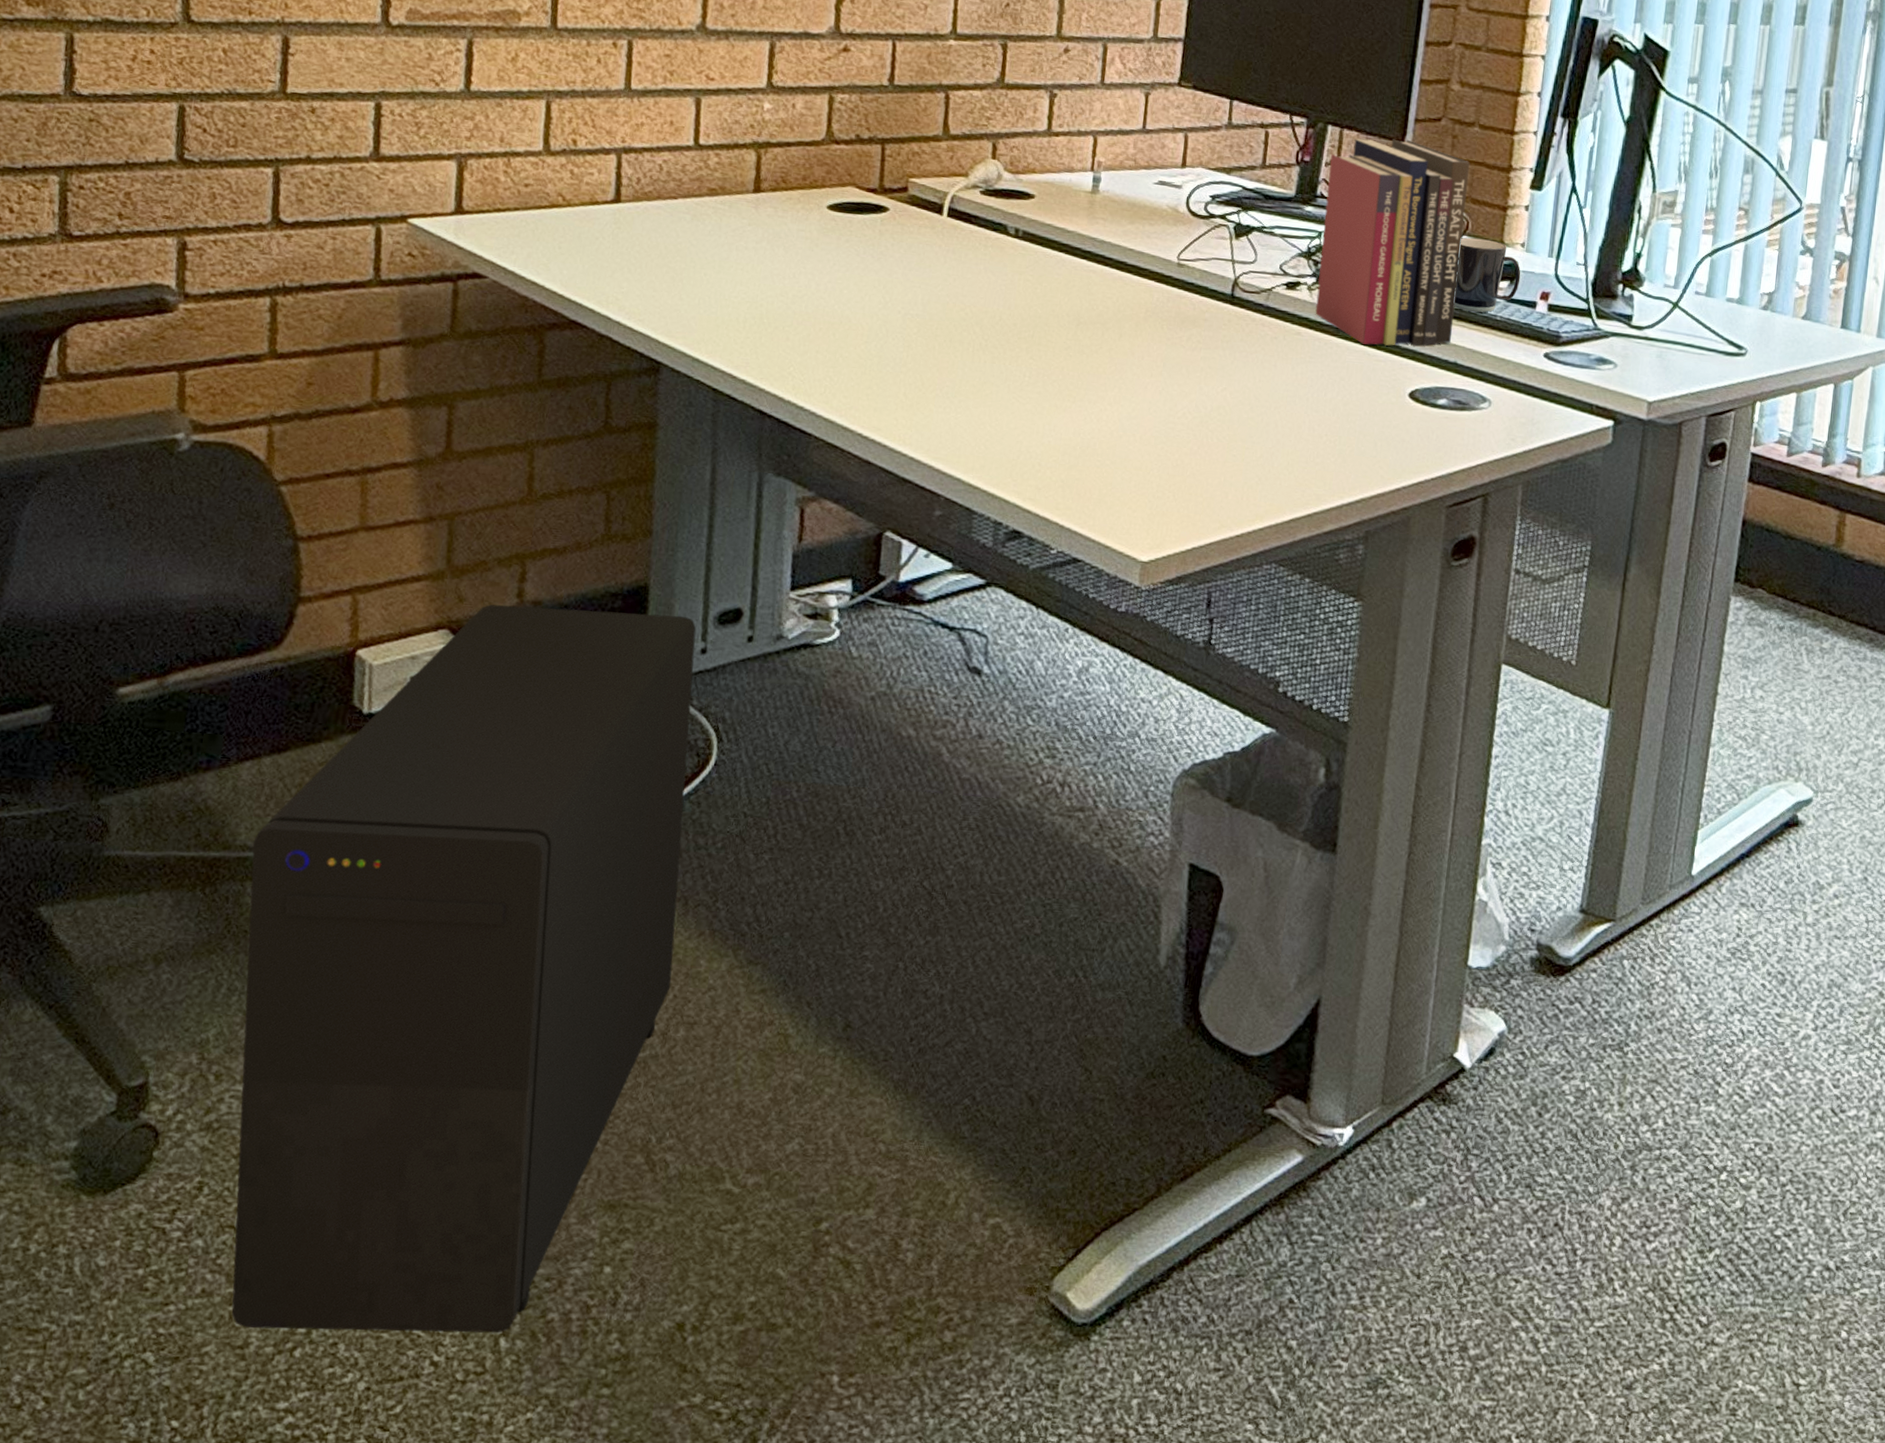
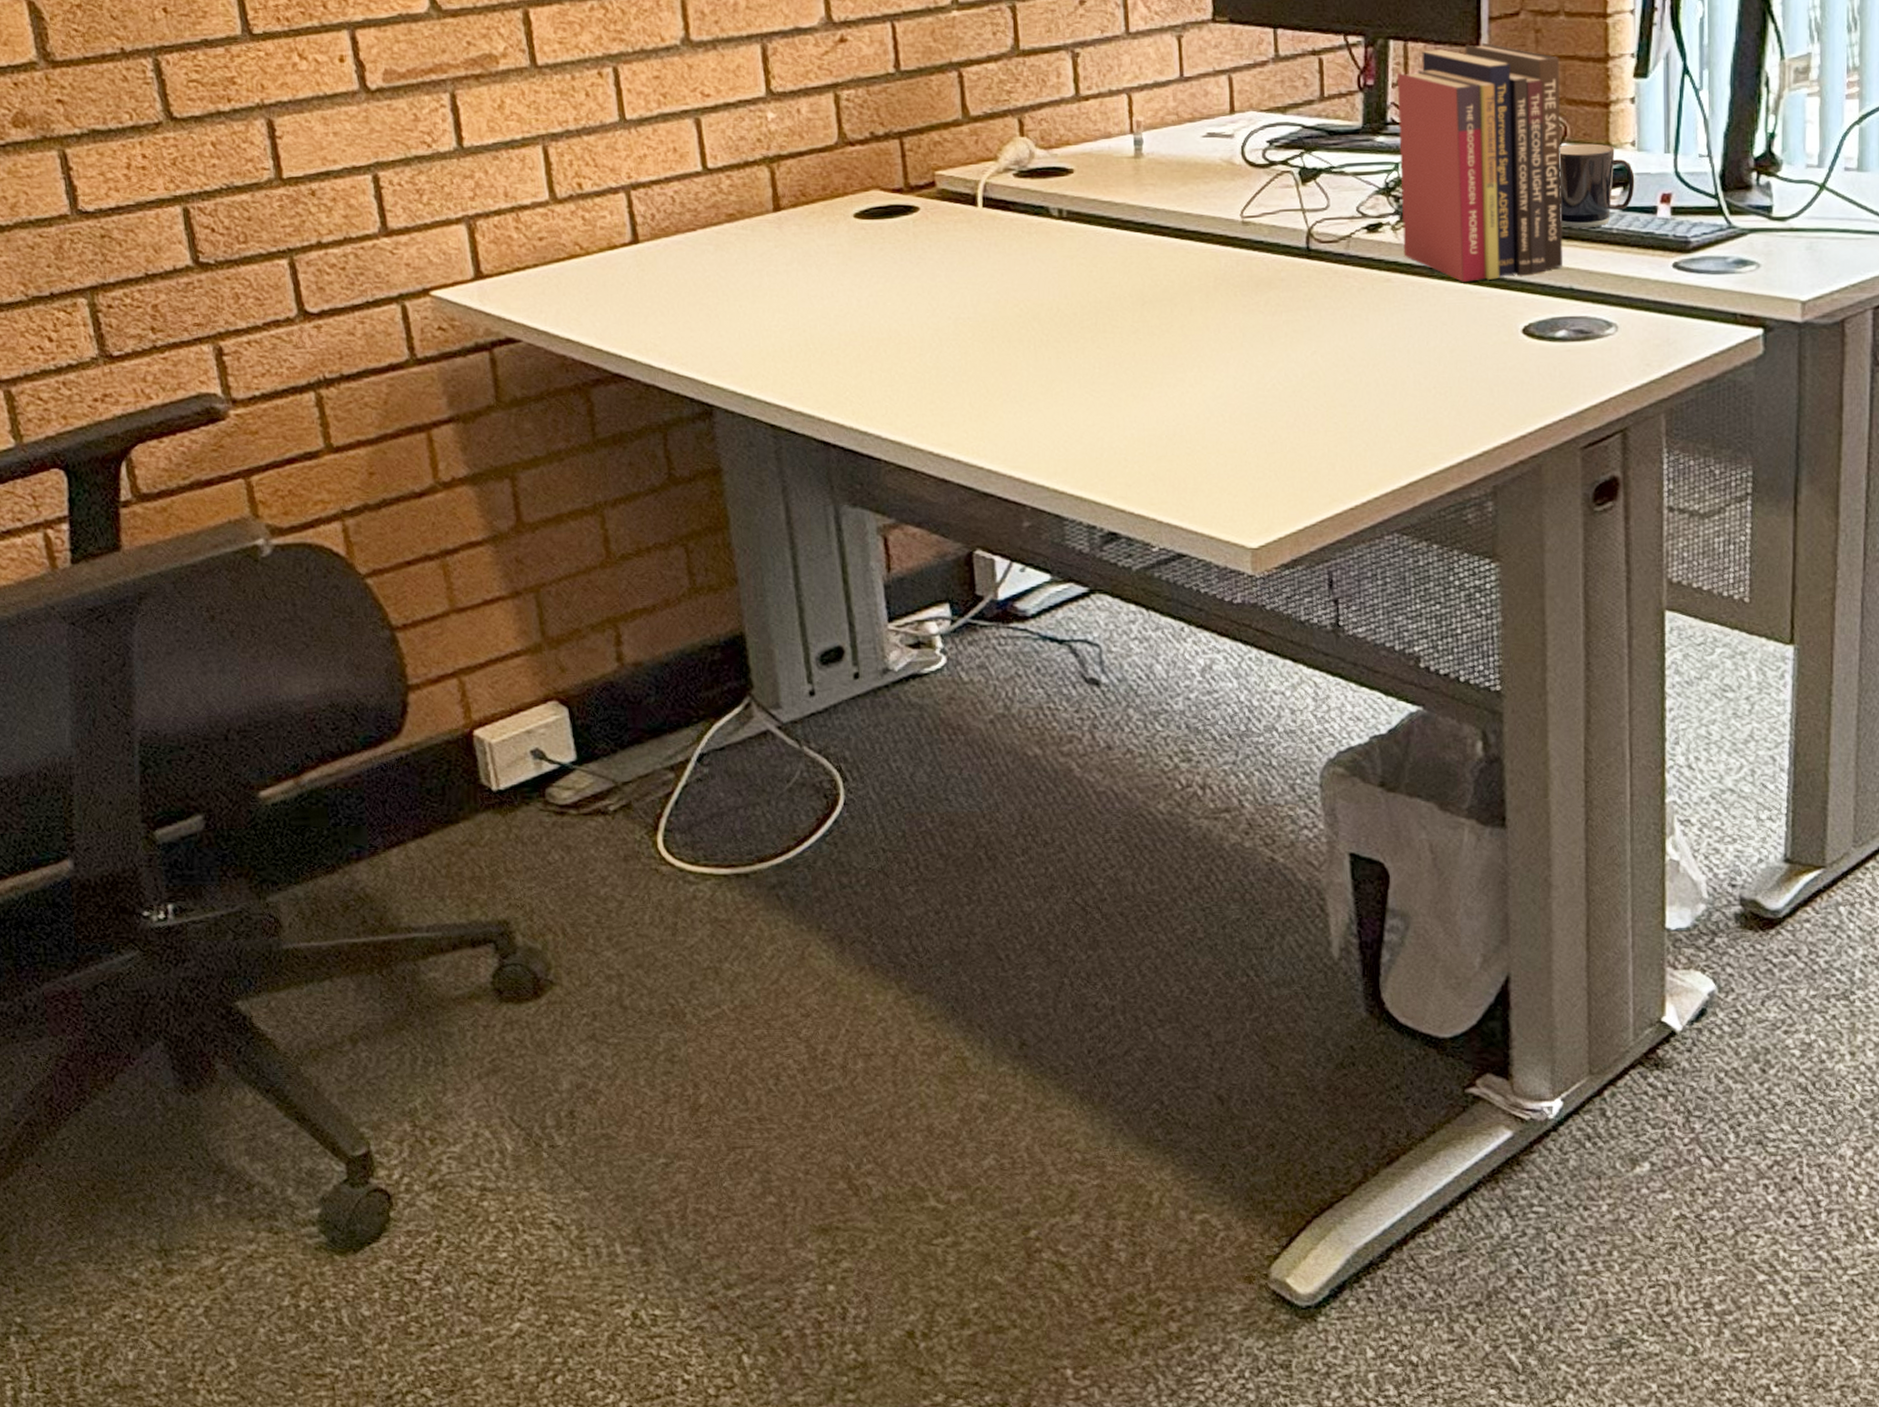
computer tower: present [231,604,697,1333] -> none [416,660,842,1361]

